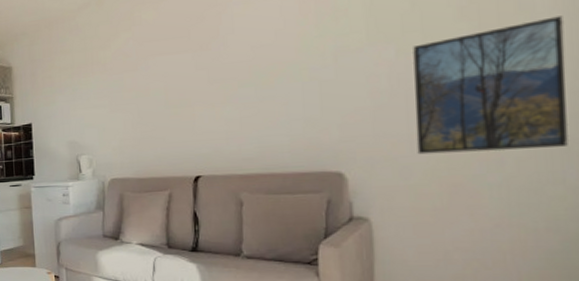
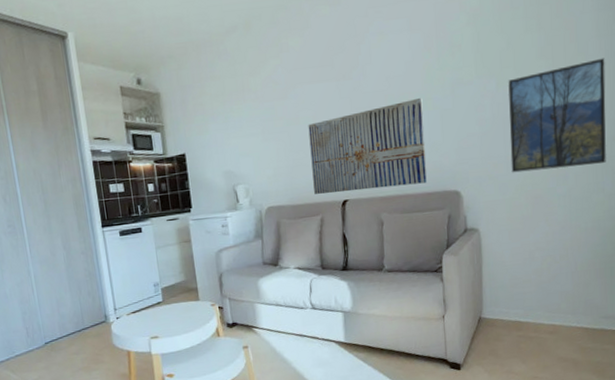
wall art: none [159,67,301,169] -> present [308,97,428,194]

